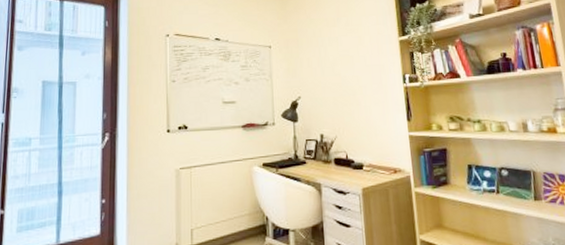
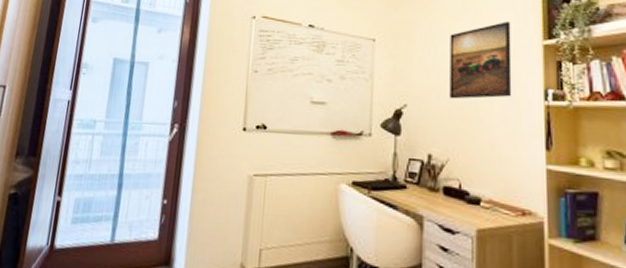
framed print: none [329,24,380,89] -> present [450,21,512,99]

